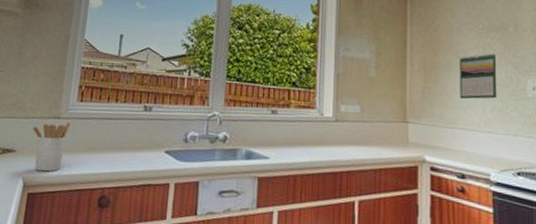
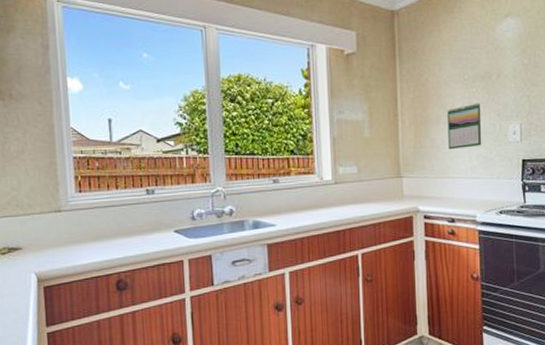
utensil holder: present [32,122,71,172] -> none [34,214,74,265]

